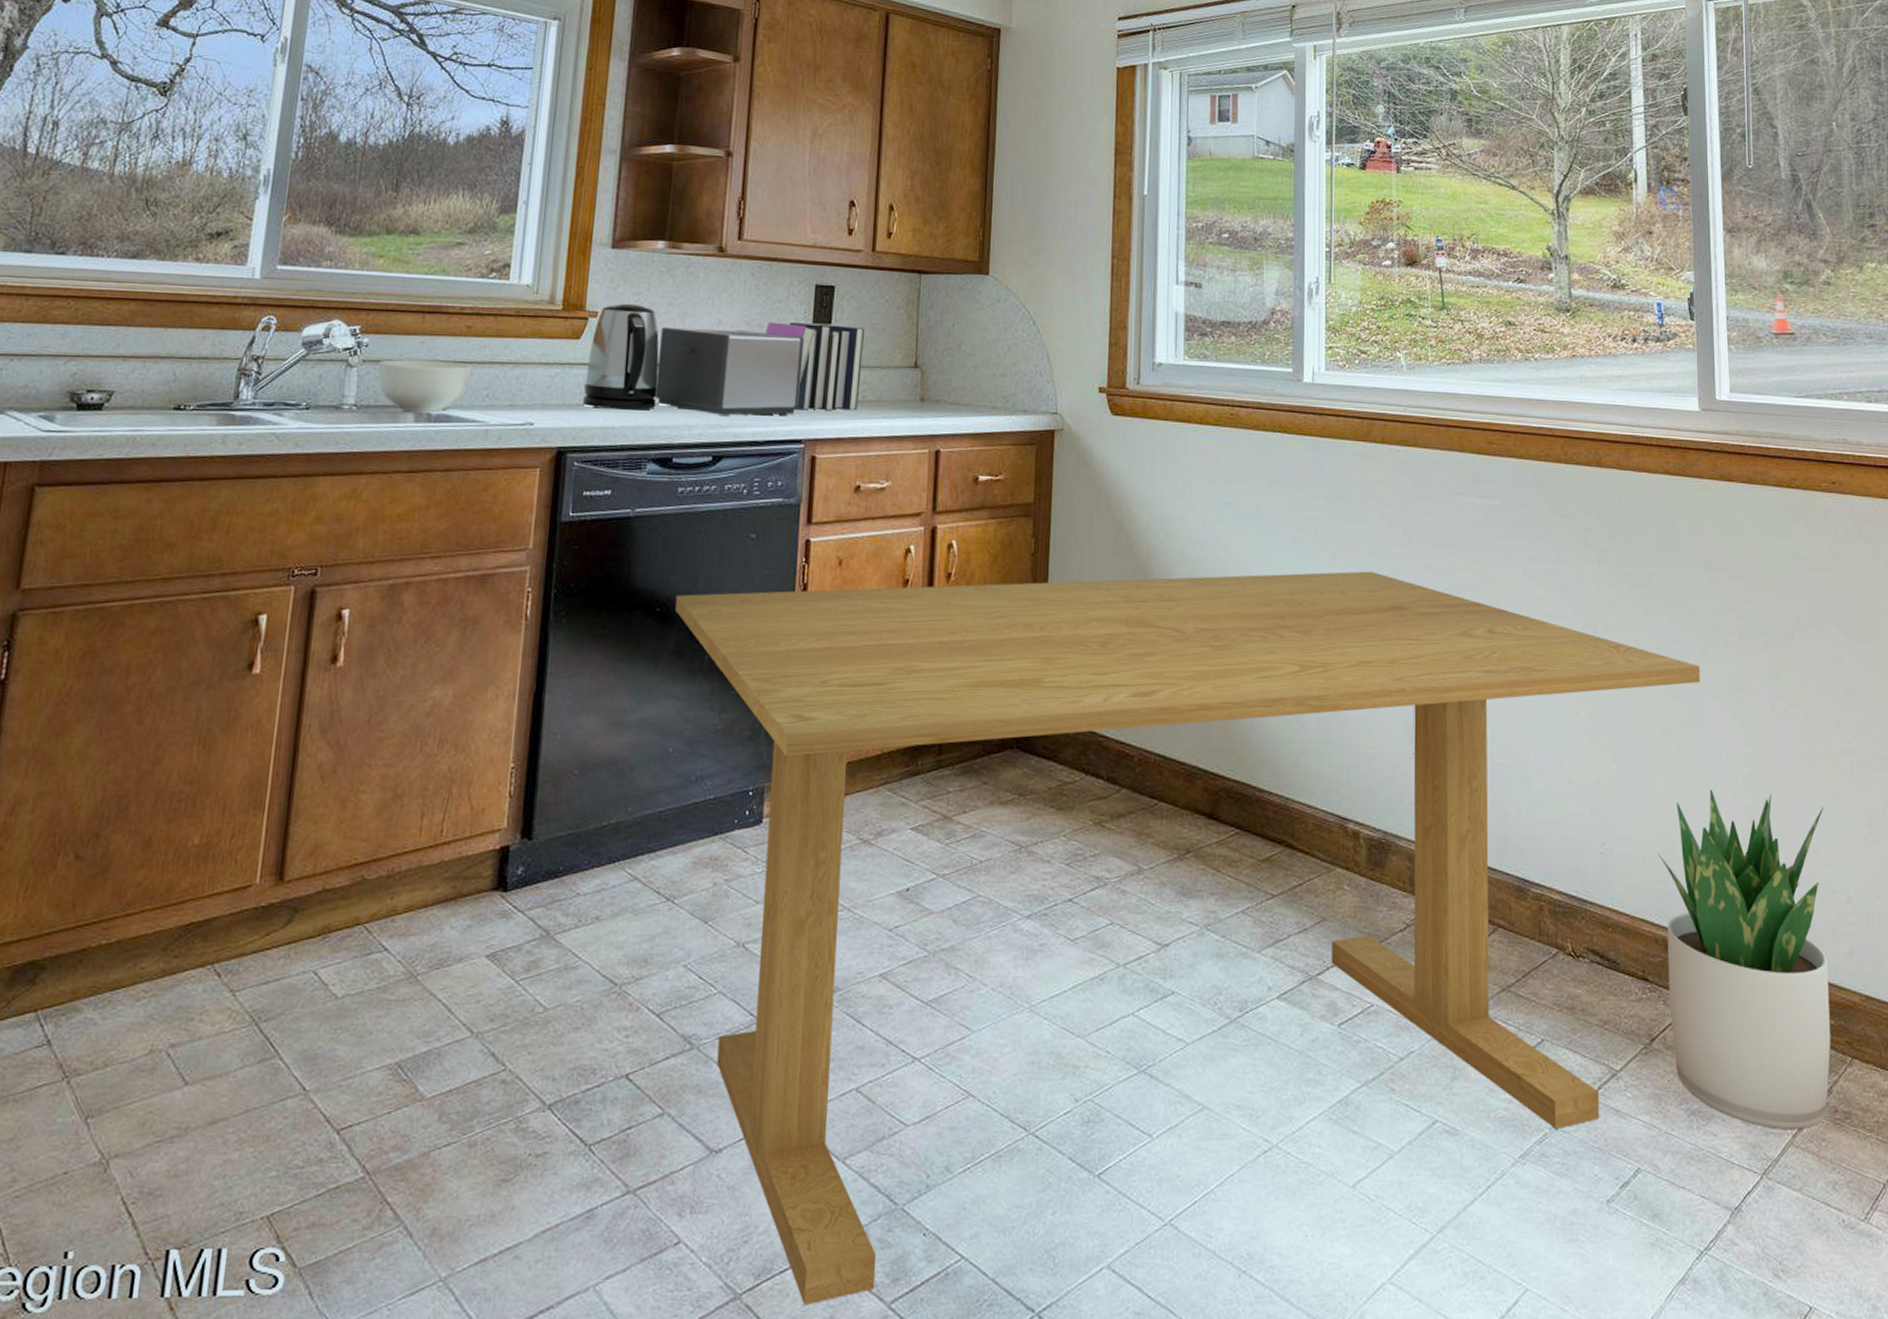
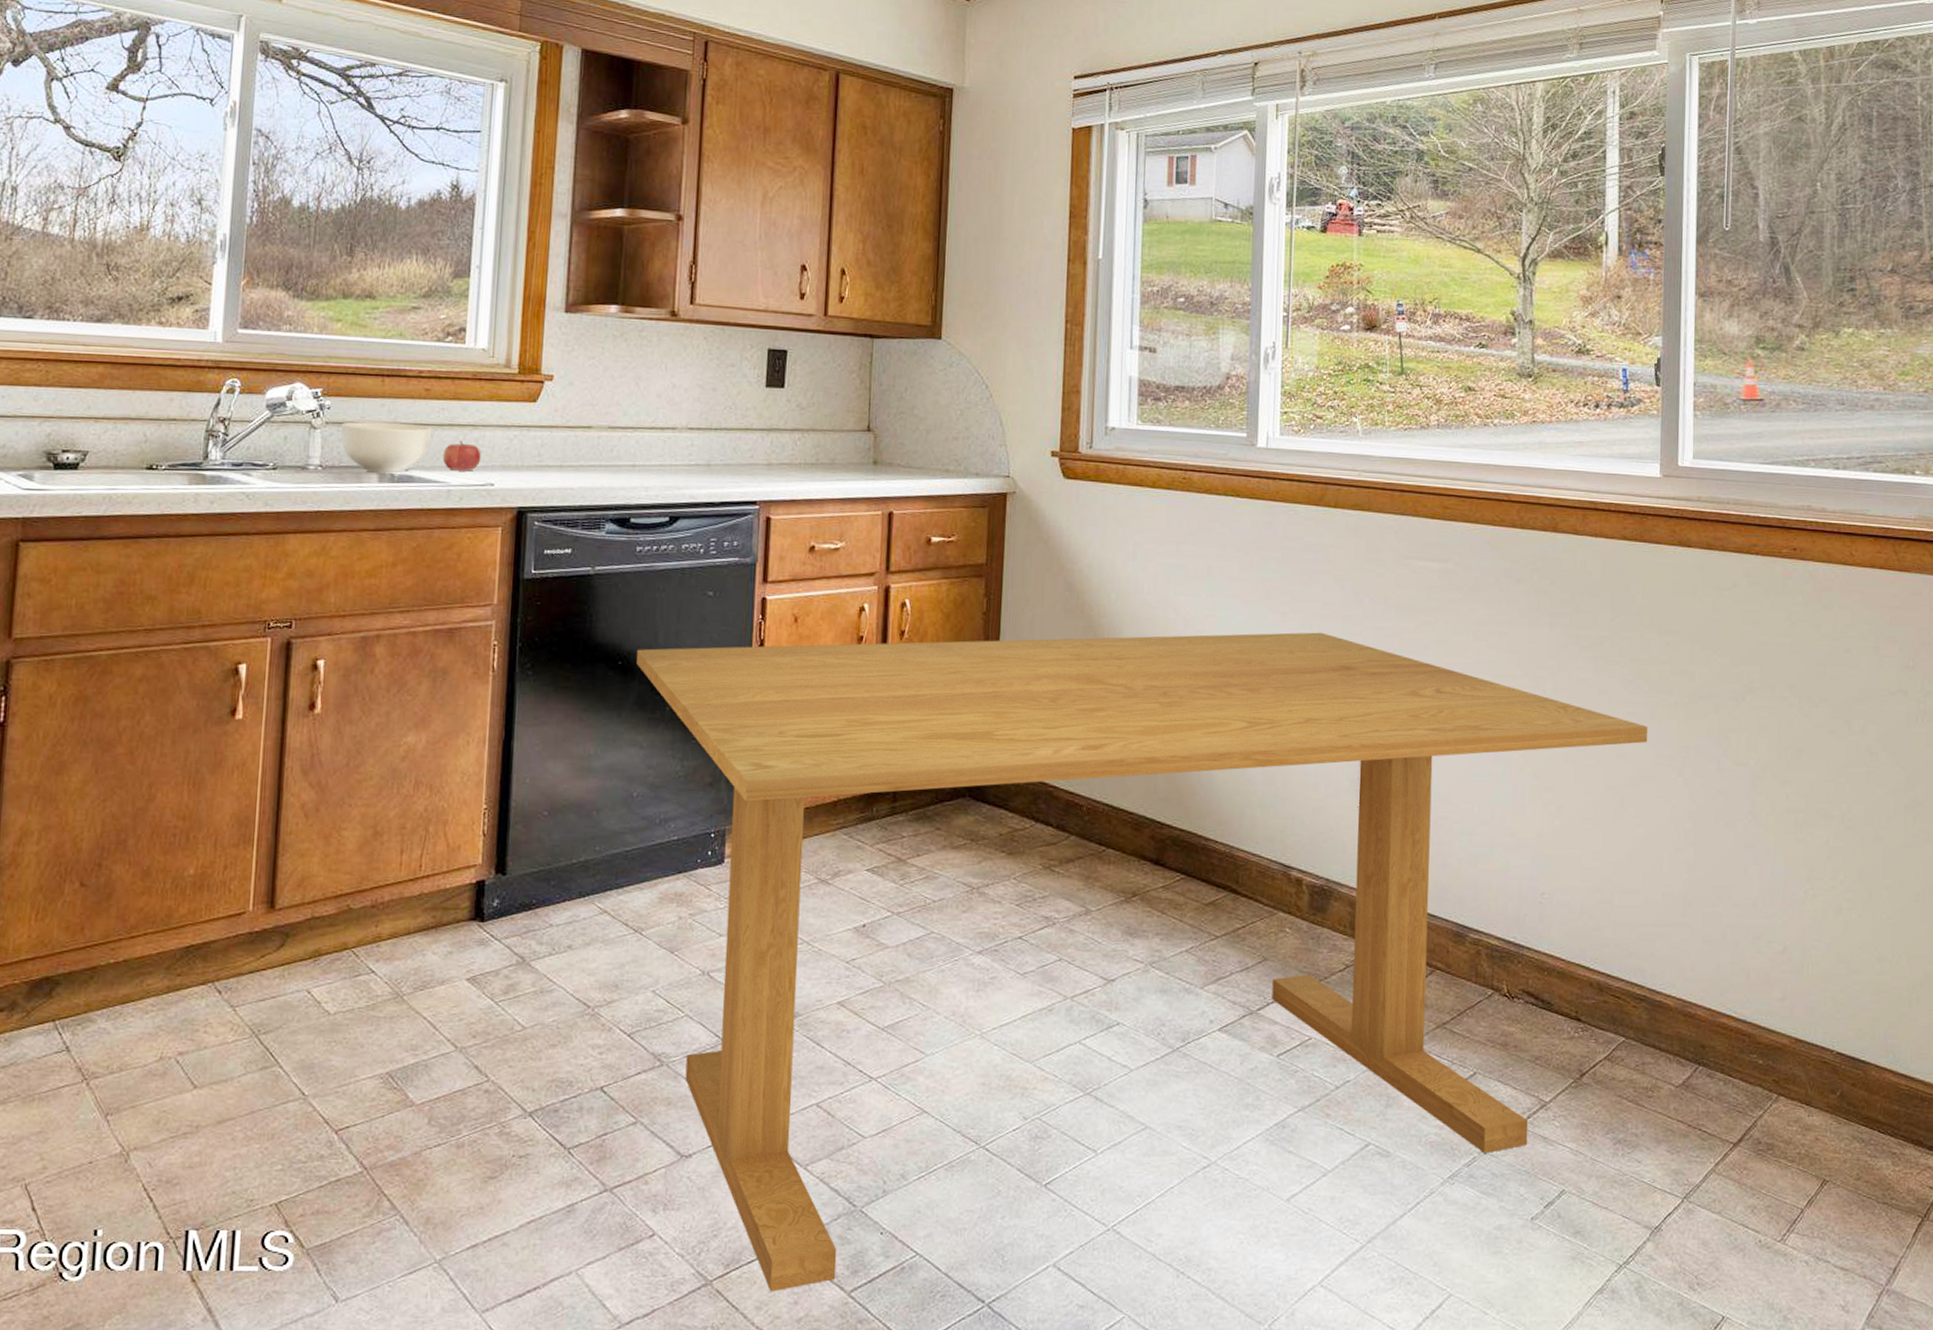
fruit: none [481,378,522,410] -> present [442,440,482,471]
kettle: present [582,303,659,410] -> none [540,367,615,472]
toaster: present [654,326,805,416] -> none [611,390,758,478]
books: present [765,321,864,411] -> none [719,385,817,474]
planter: present [1658,789,1831,1129] -> none [1597,844,1765,1158]

